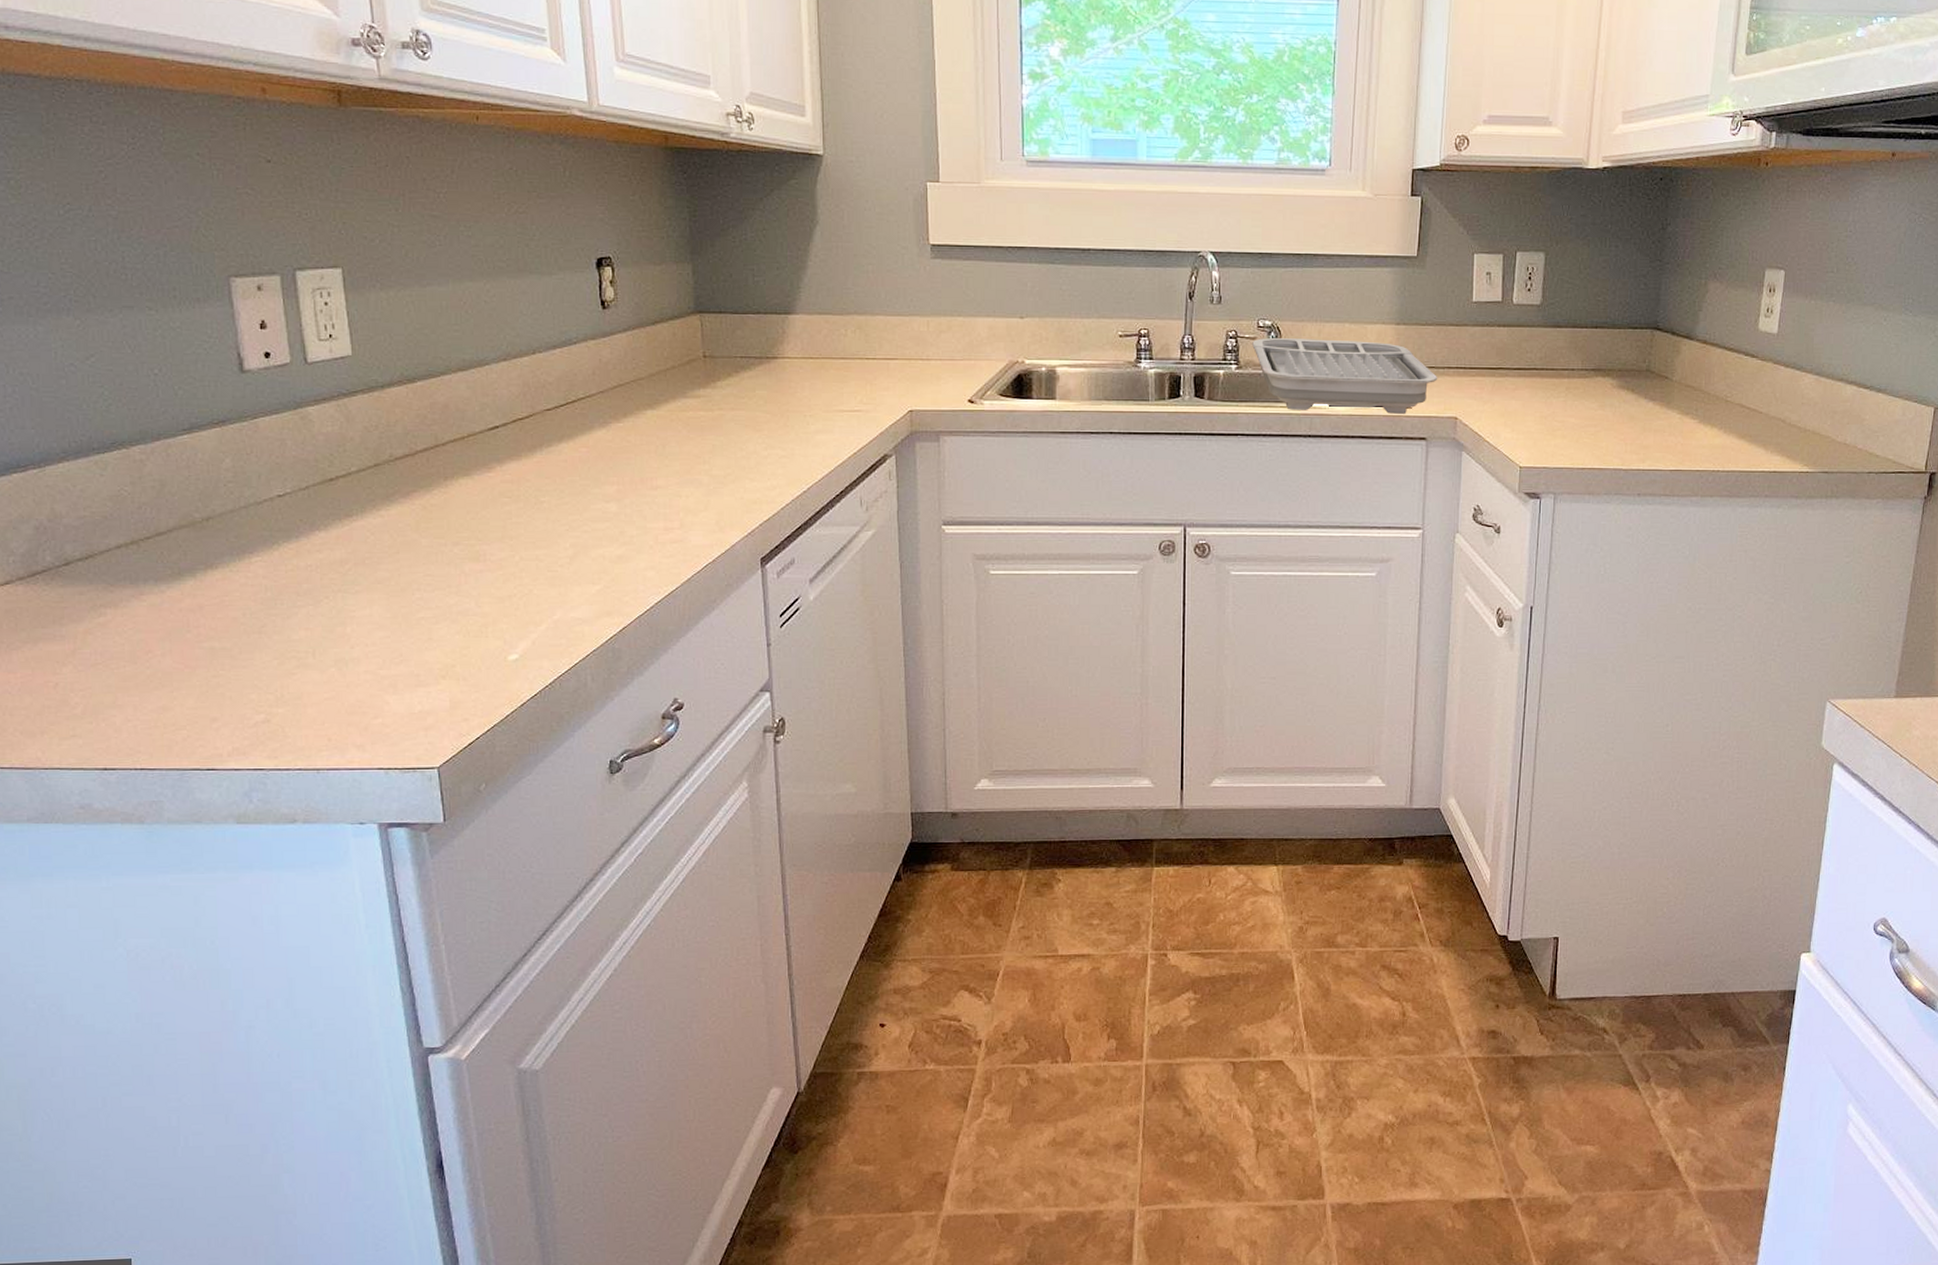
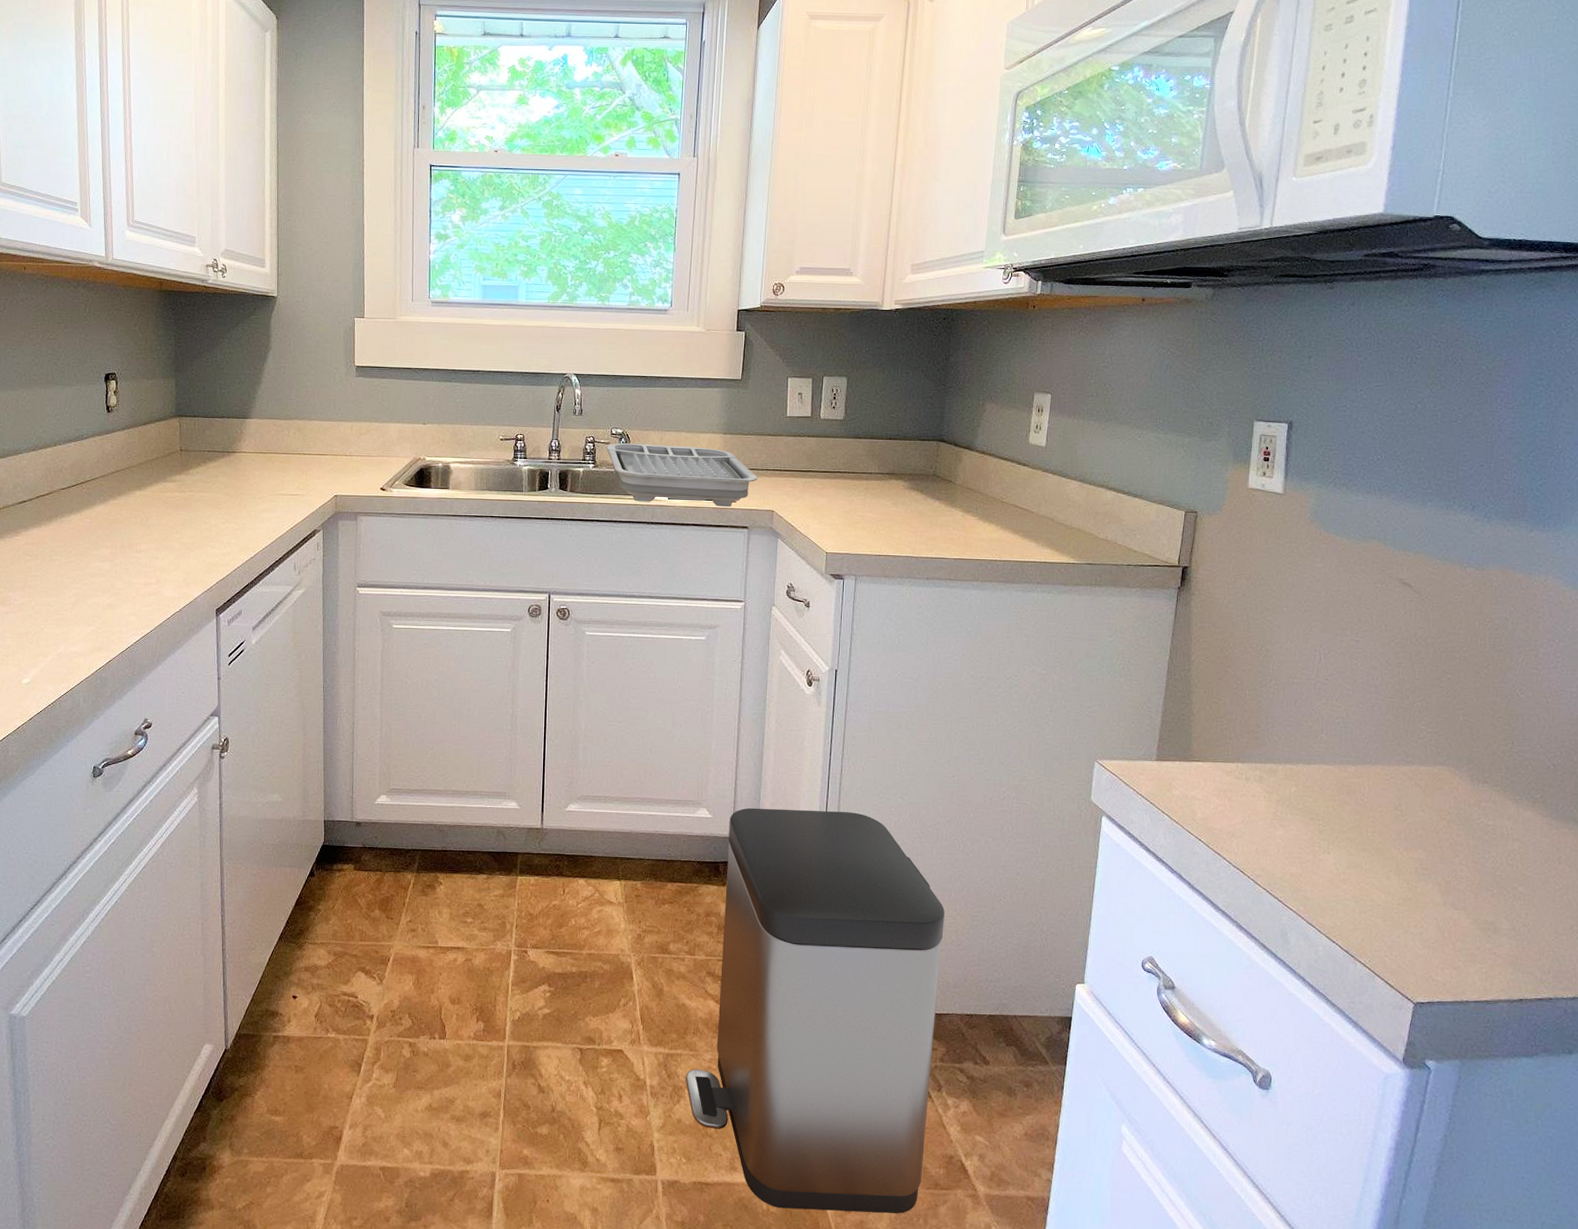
pedal bin: none [1358,772,1655,1225] -> present [686,807,945,1213]

